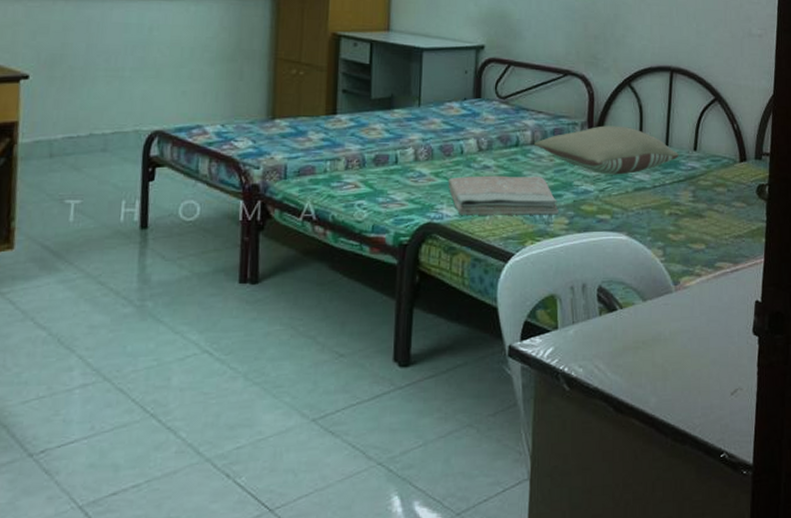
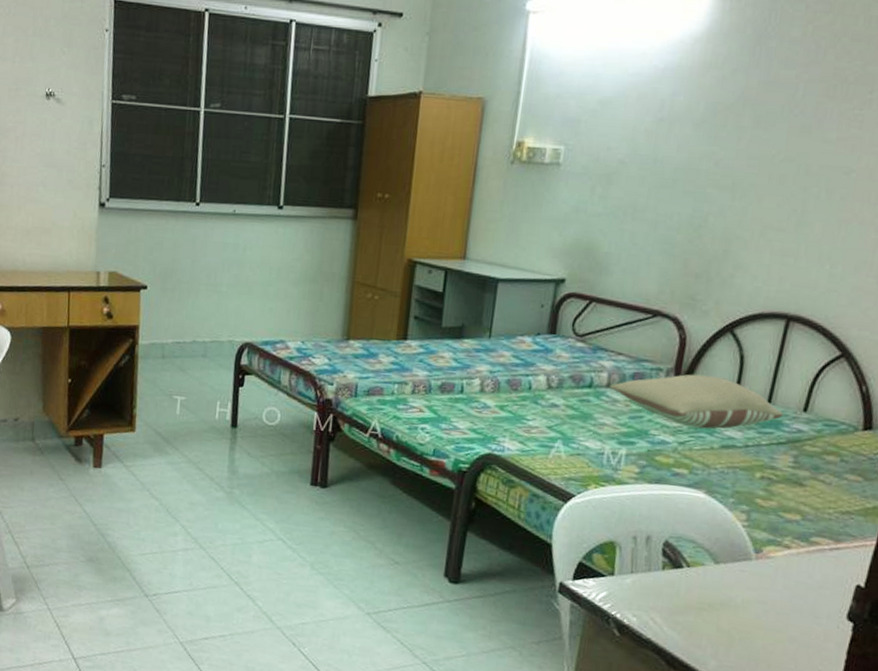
towel: present [447,175,559,215] -> none [511,412,629,462]

